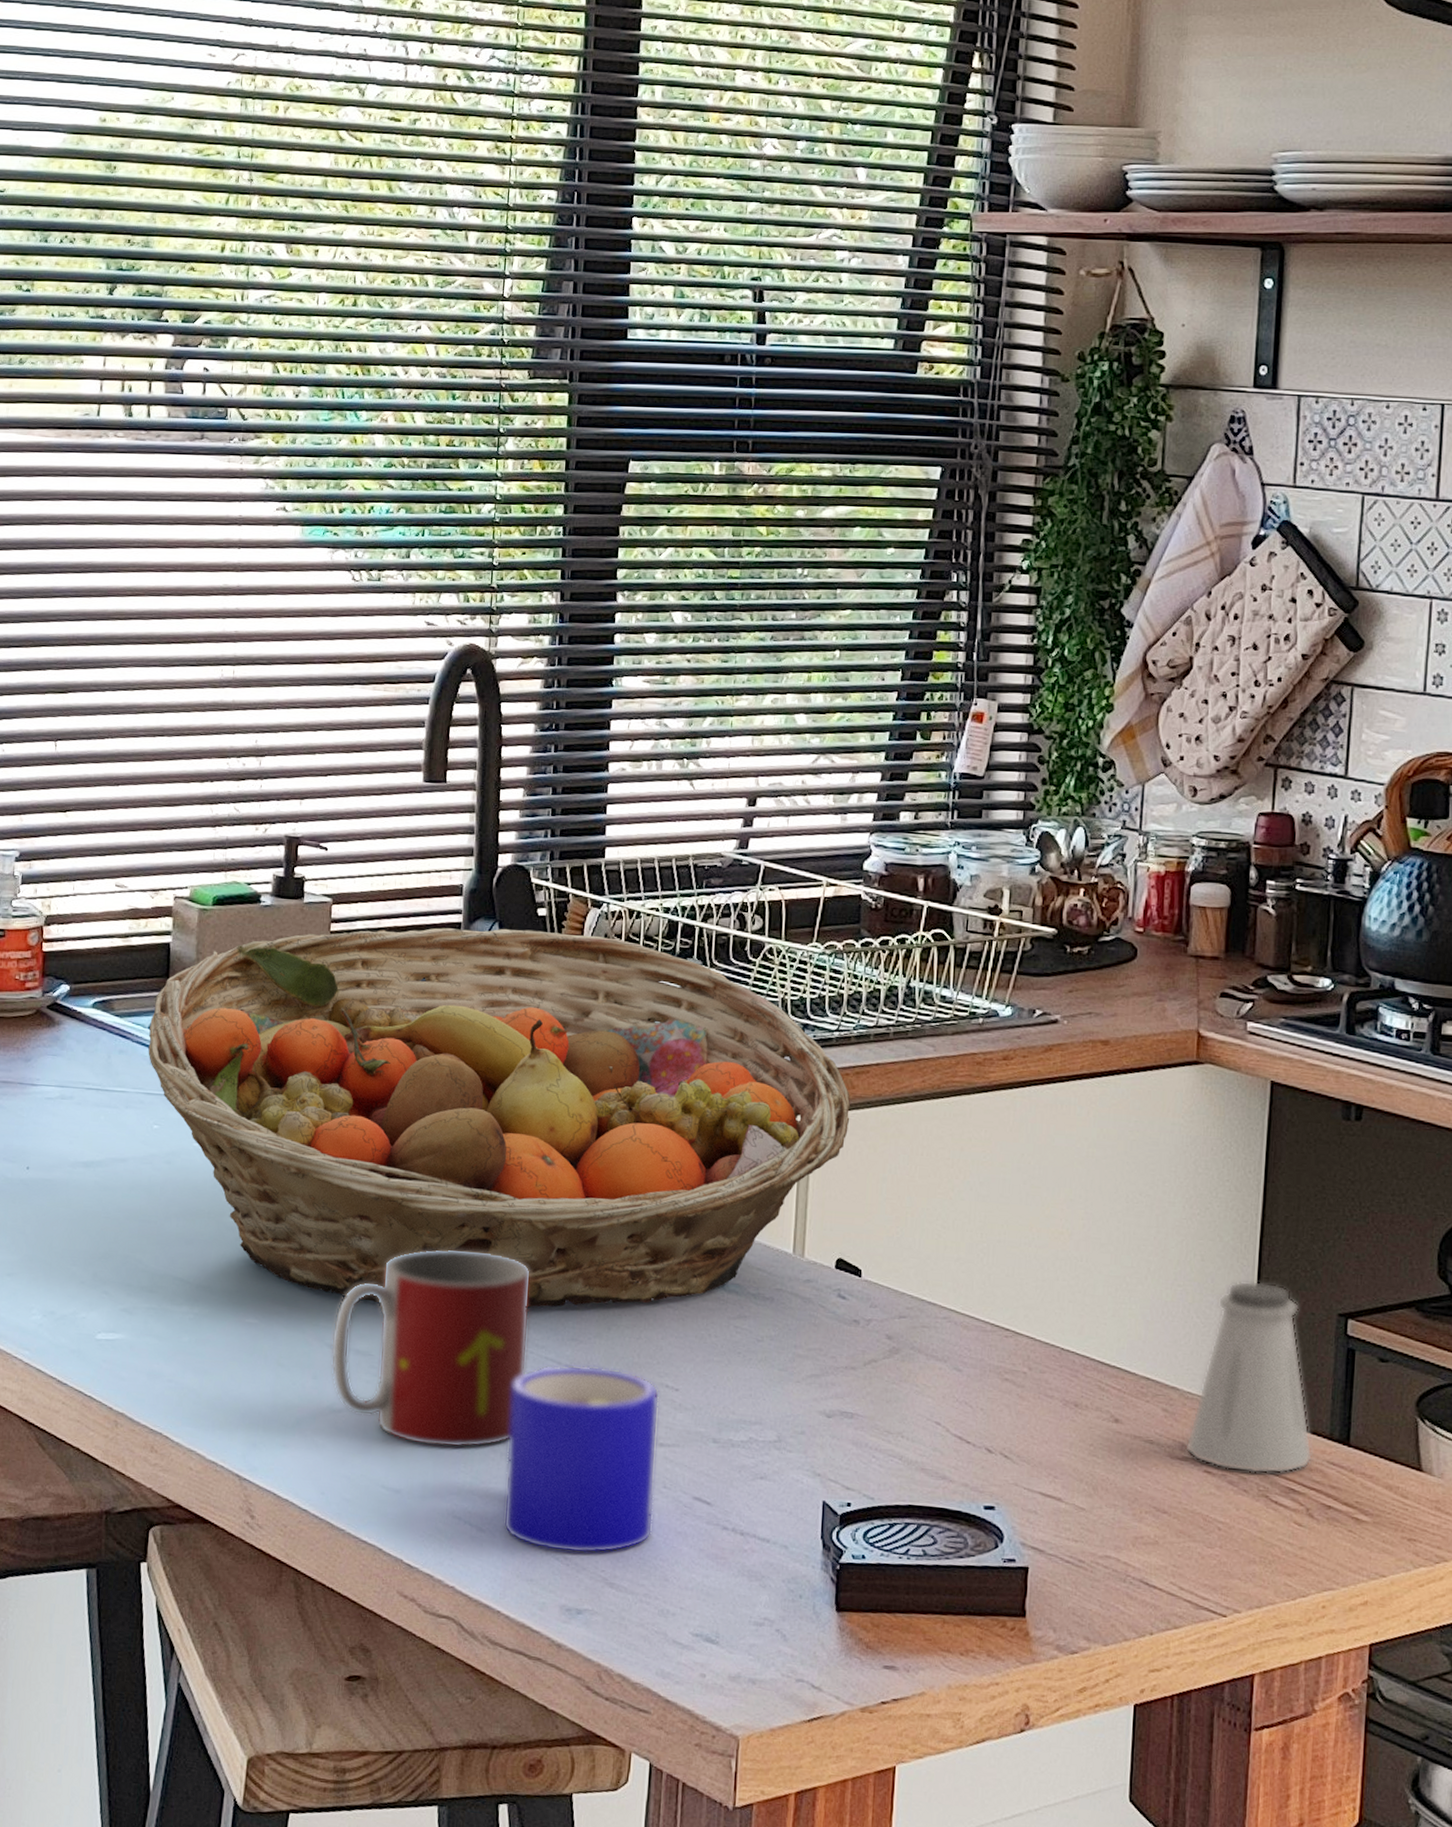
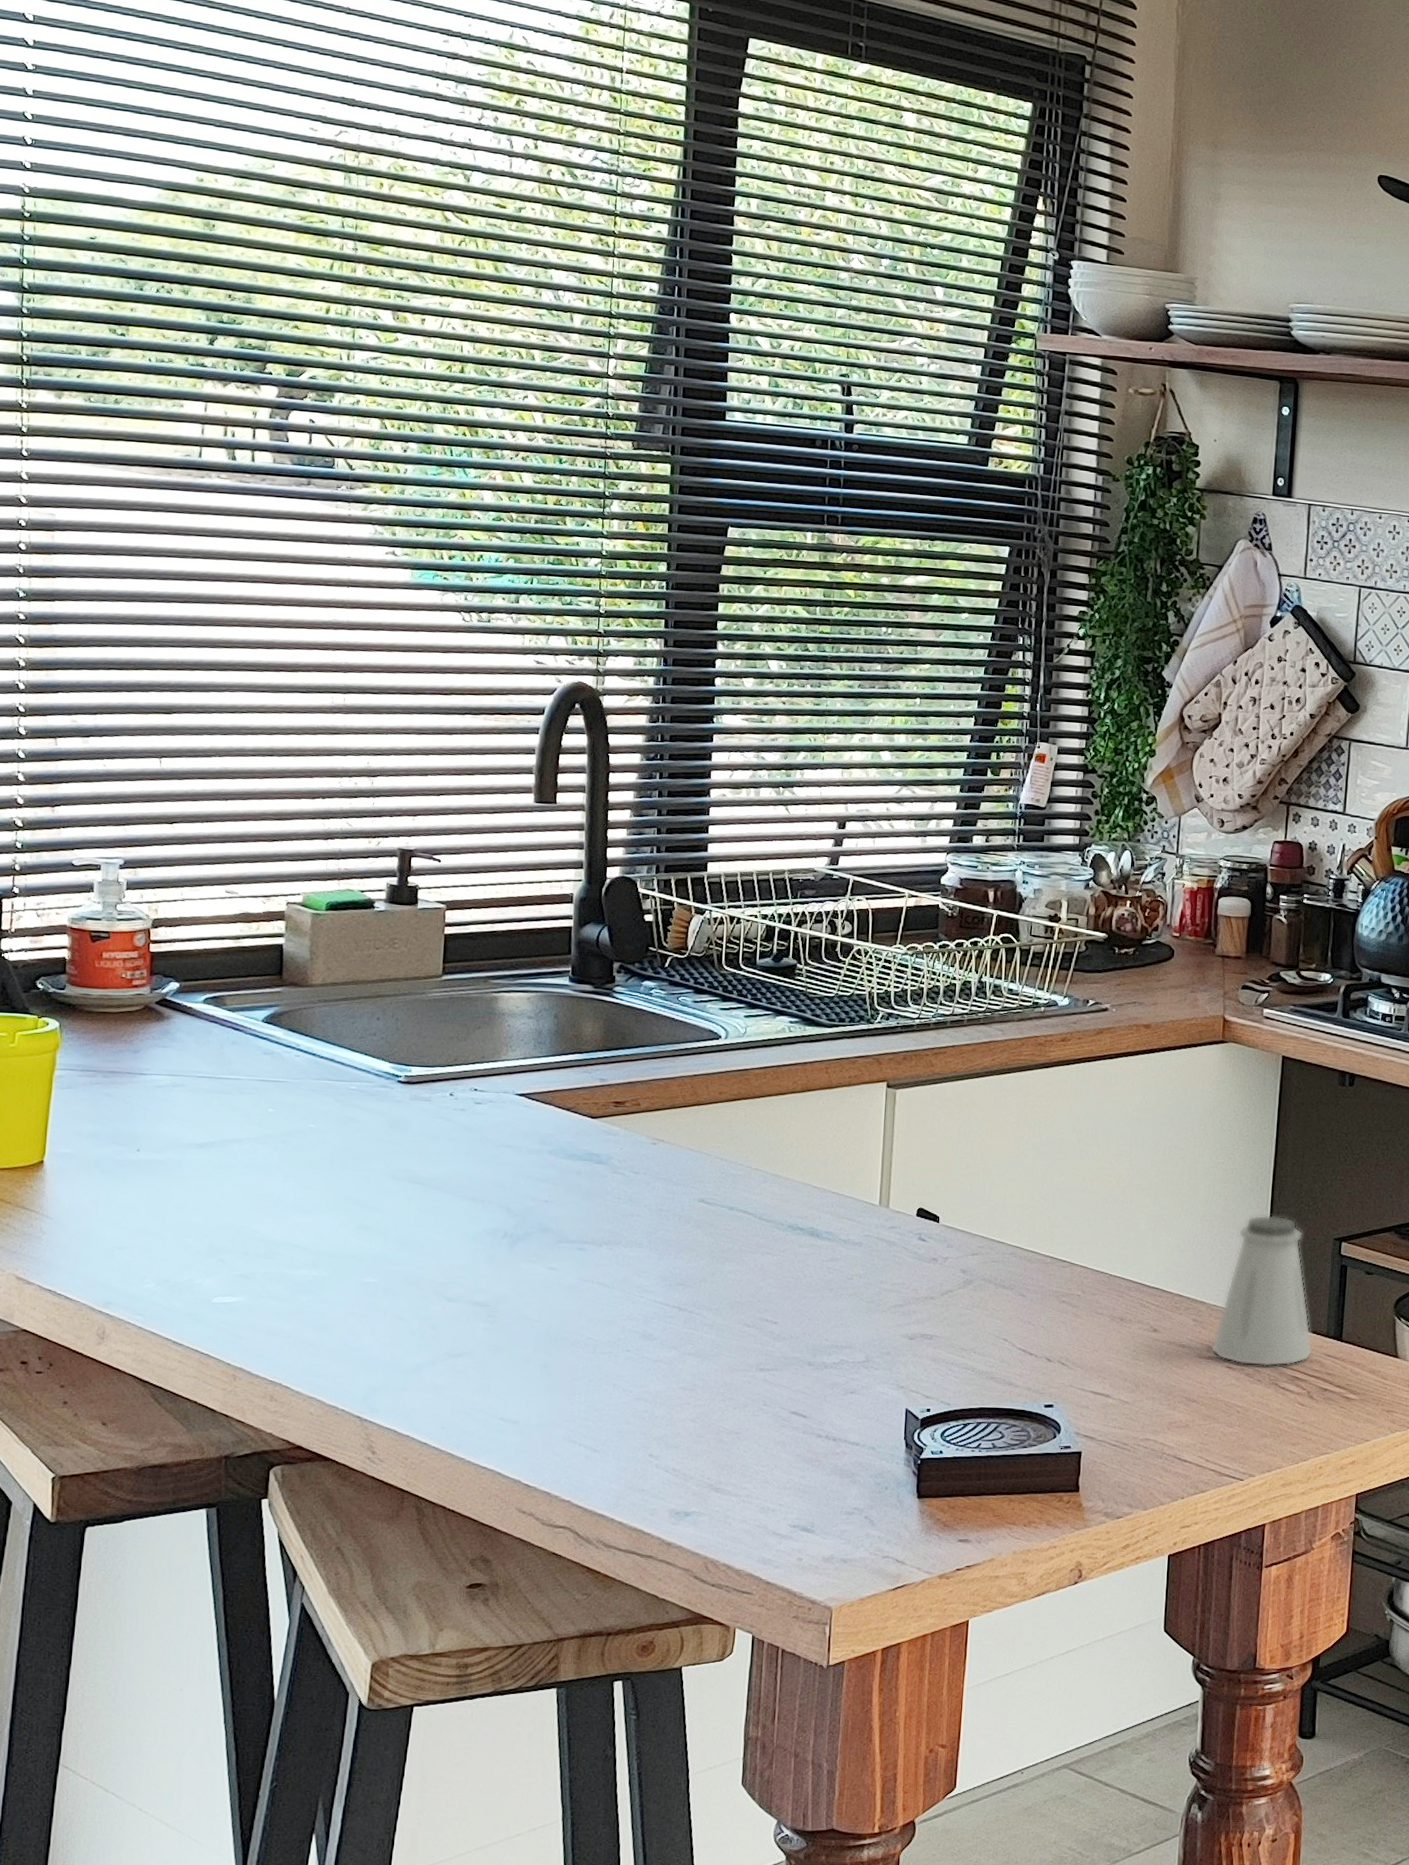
fruit basket: present [148,927,850,1308] -> none [262,931,930,1262]
mug: present [330,1250,530,1448] -> none [448,1212,640,1382]
mug: present [503,1364,660,1554] -> none [616,1306,760,1465]

